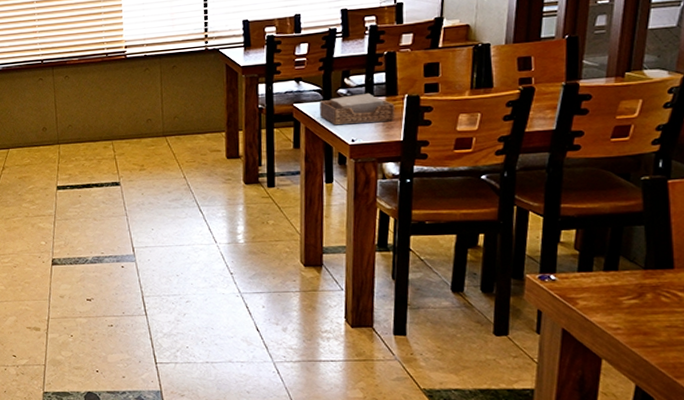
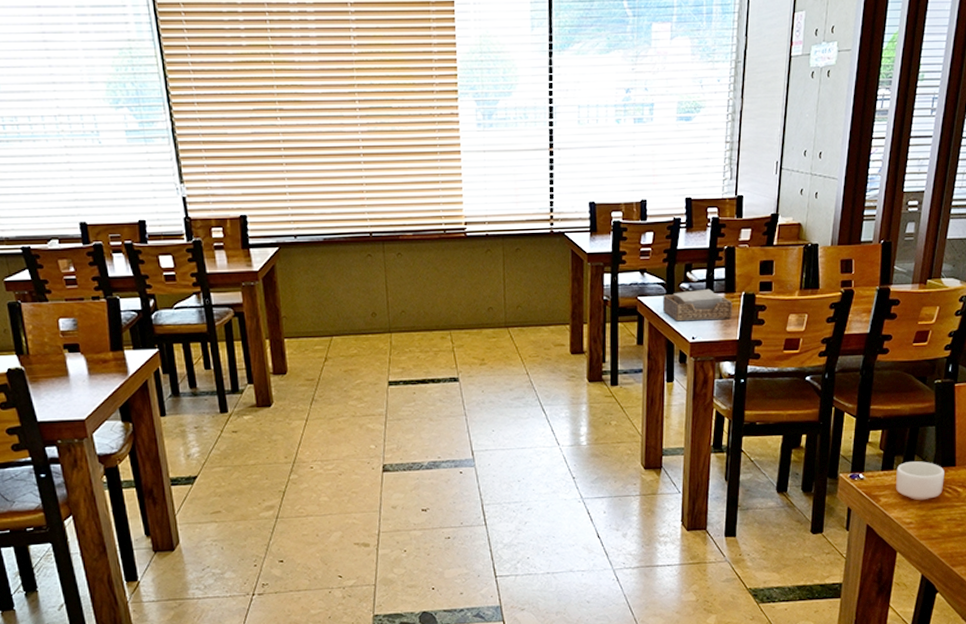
mug: none [596,263,660,305] -> present [895,461,944,501]

